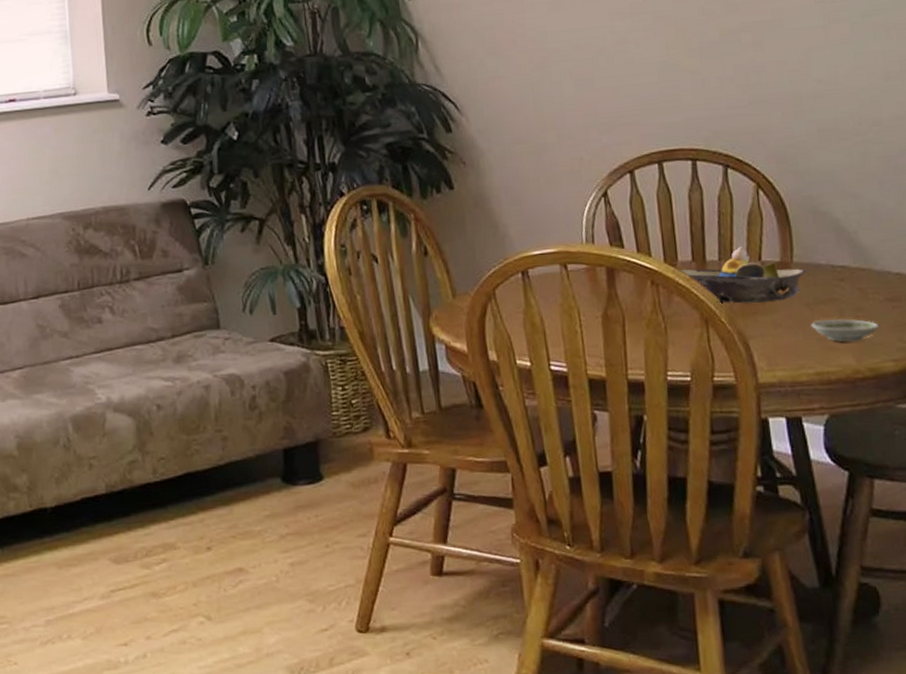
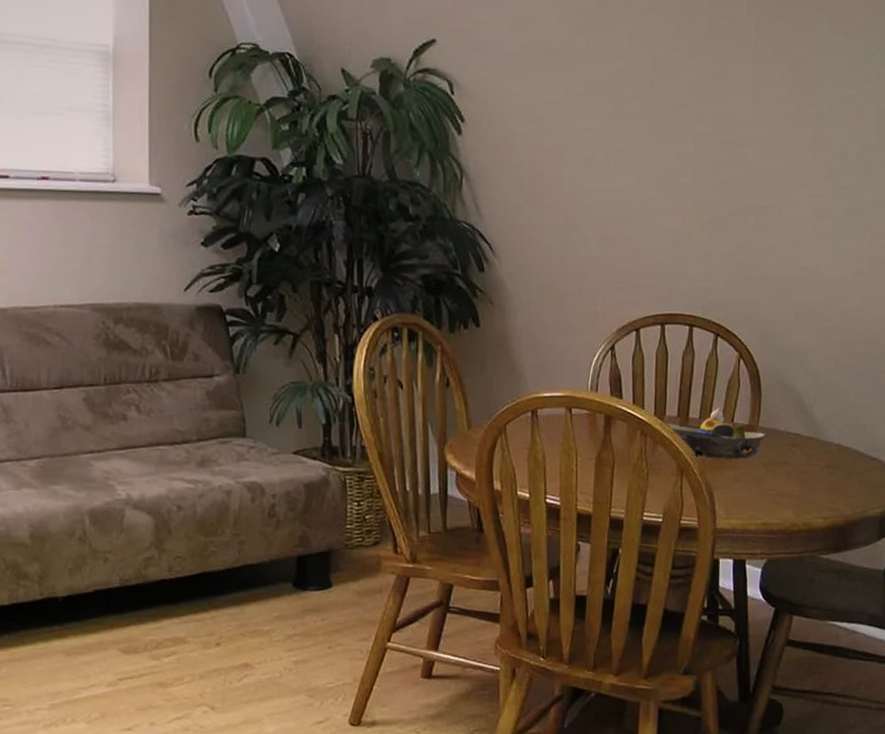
saucer: present [811,319,880,342] -> none [764,479,817,500]

